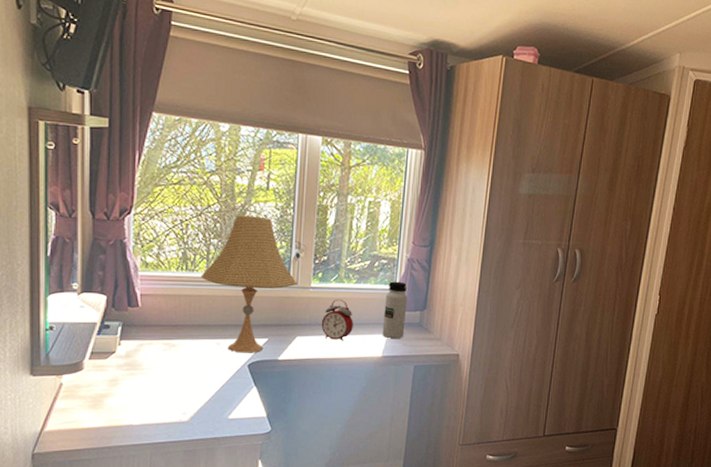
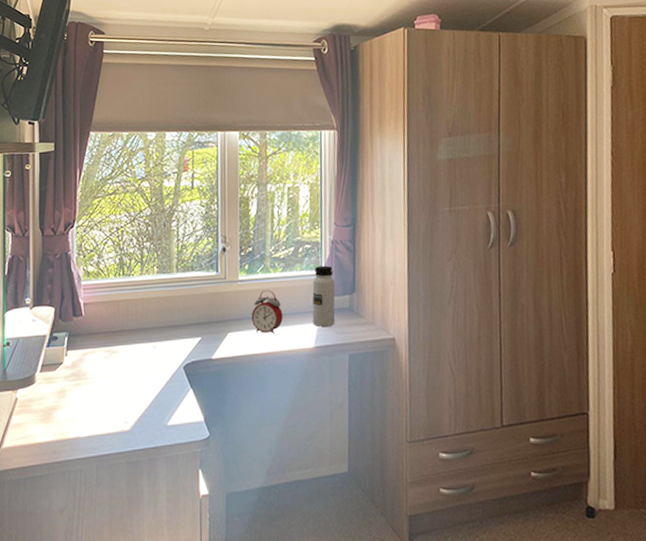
desk lamp: present [200,215,297,353] -> none [136,215,225,355]

